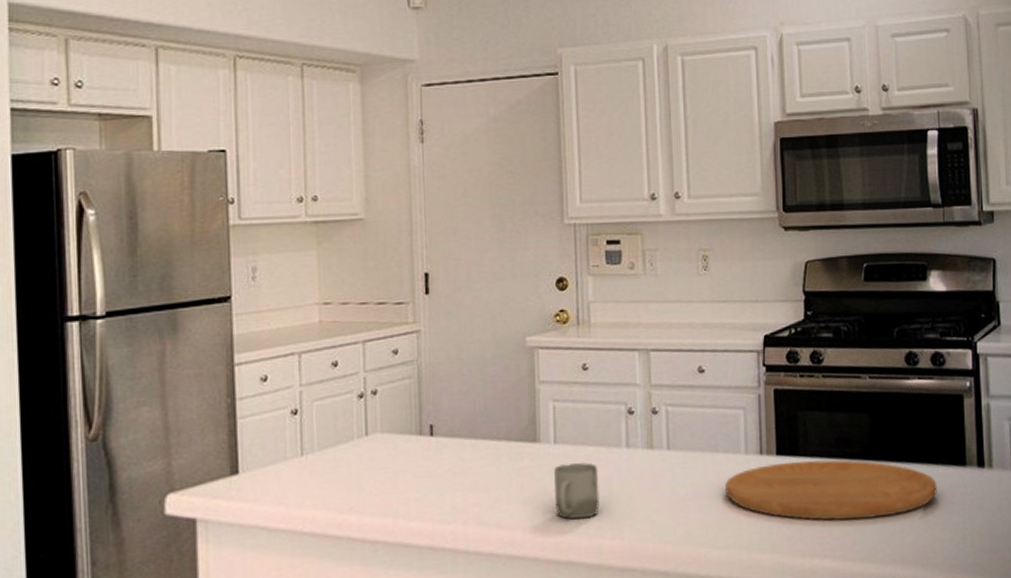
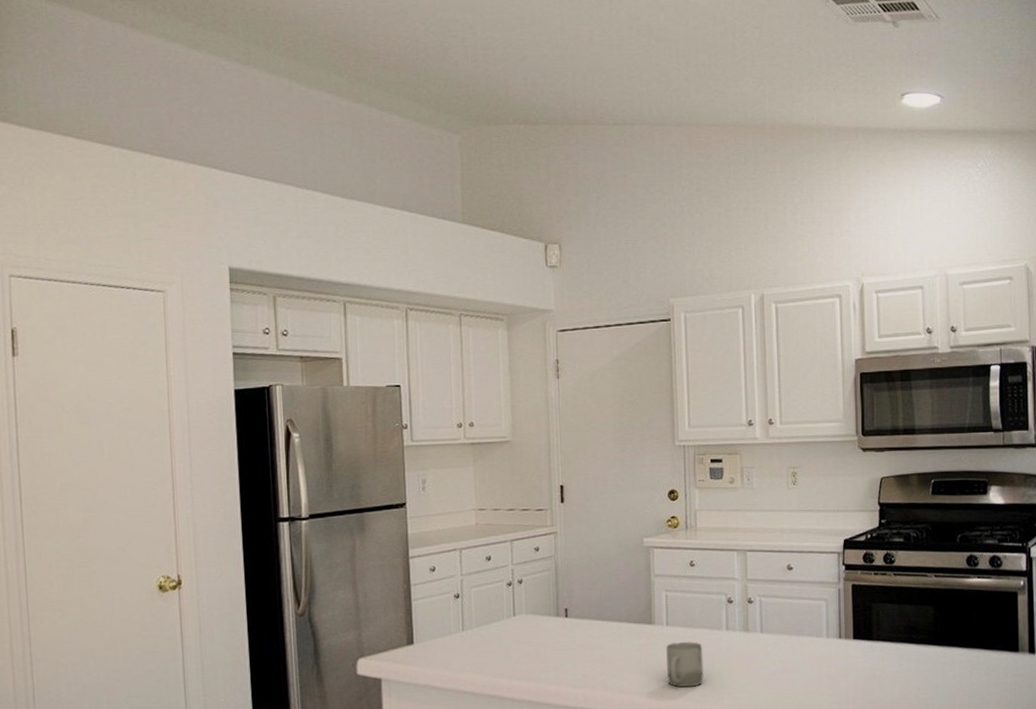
cutting board: present [725,460,937,521] -> none [809,644,992,695]

